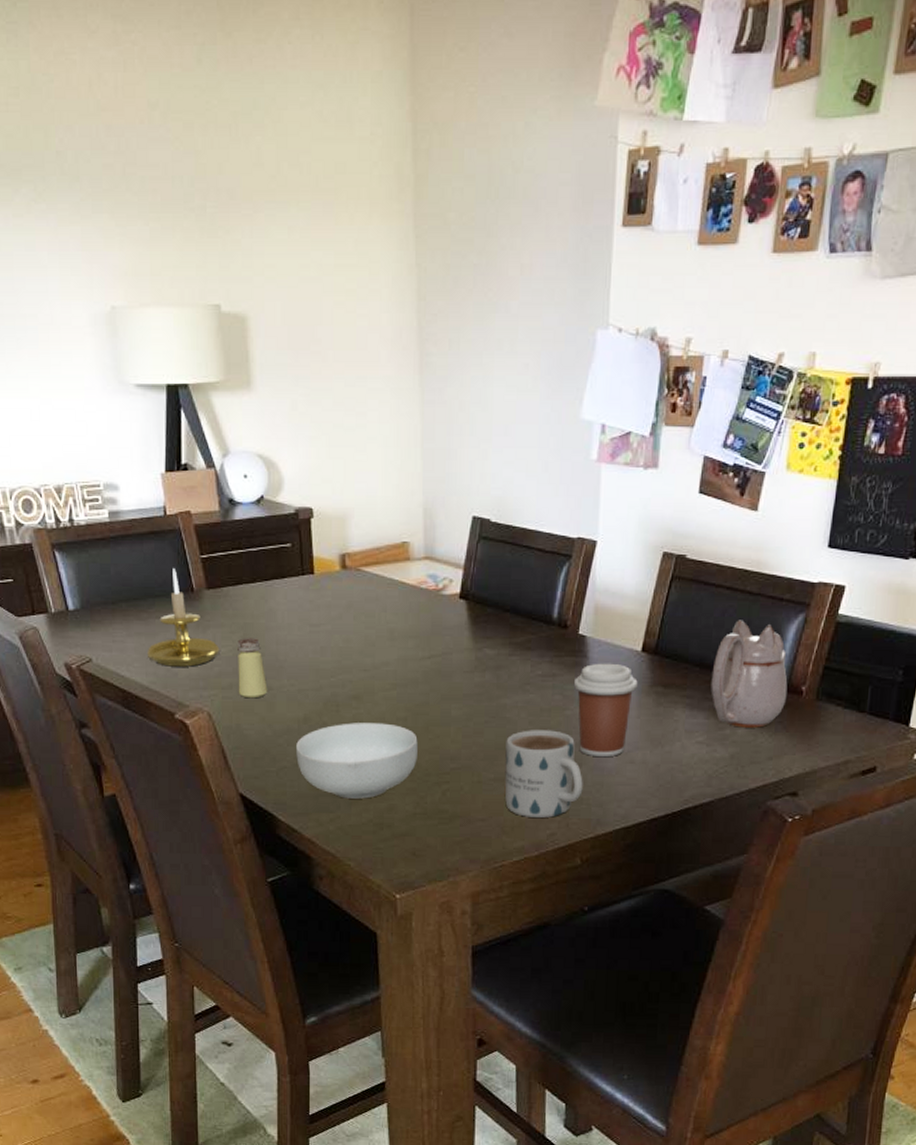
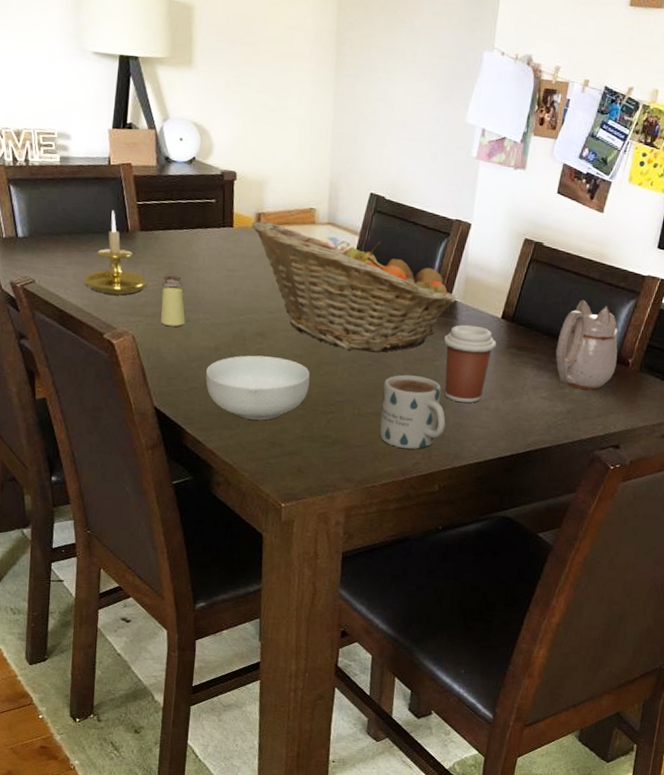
fruit basket: none [334,561,586,706] -> present [251,219,457,352]

